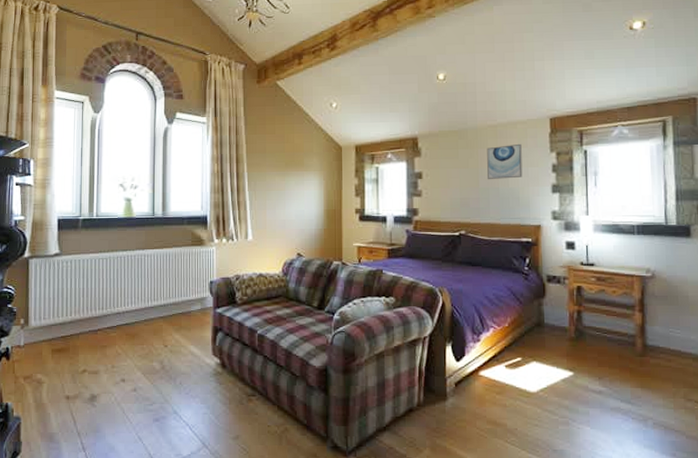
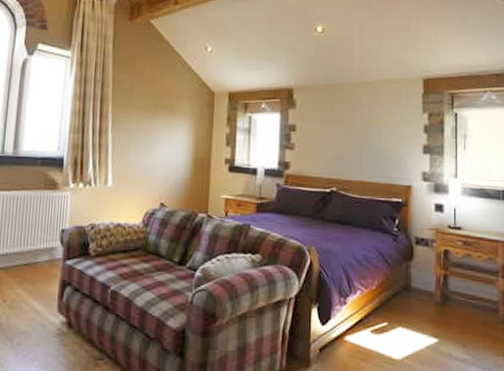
wall art: present [487,143,523,179] -> none [361,102,395,137]

